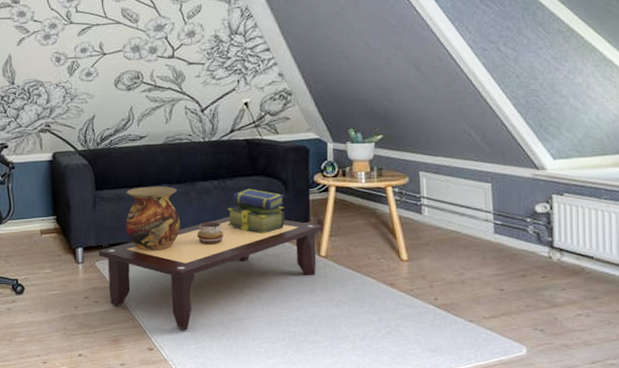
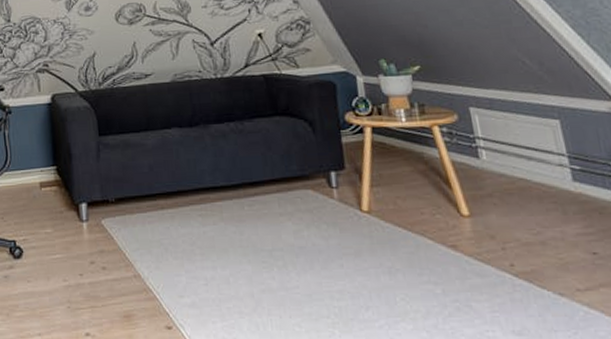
coffee table: present [98,217,323,330] -> none [104,164,362,304]
vase: present [125,186,181,252] -> none [132,130,196,207]
decorative bowl: present [197,222,224,244] -> none [214,171,247,198]
stack of books: present [227,188,285,235] -> none [247,131,316,186]

